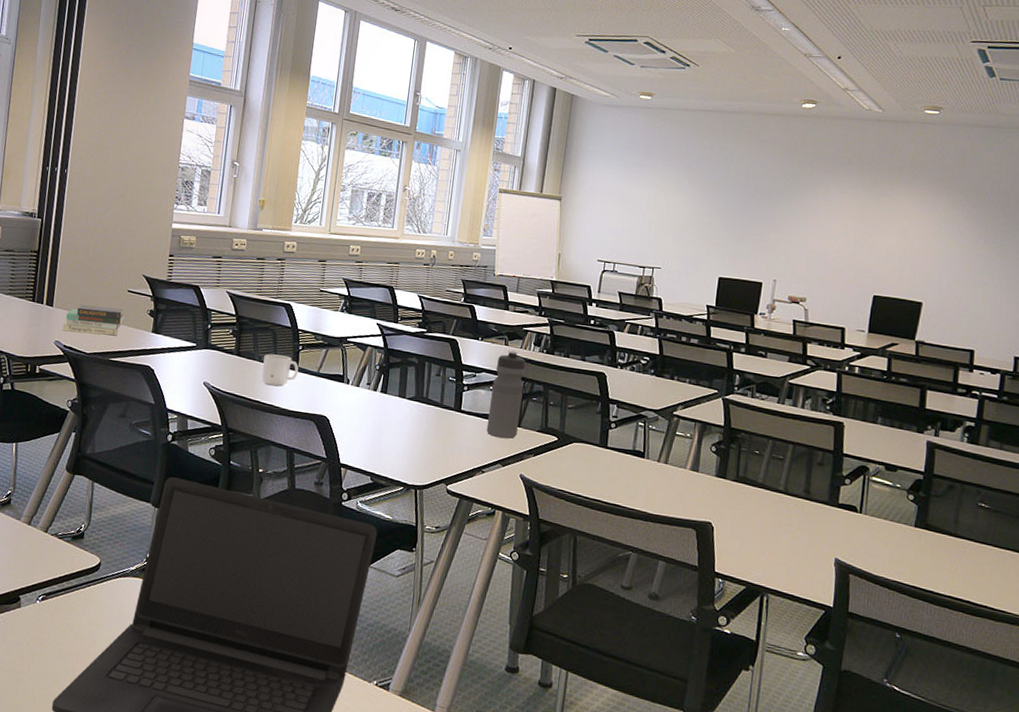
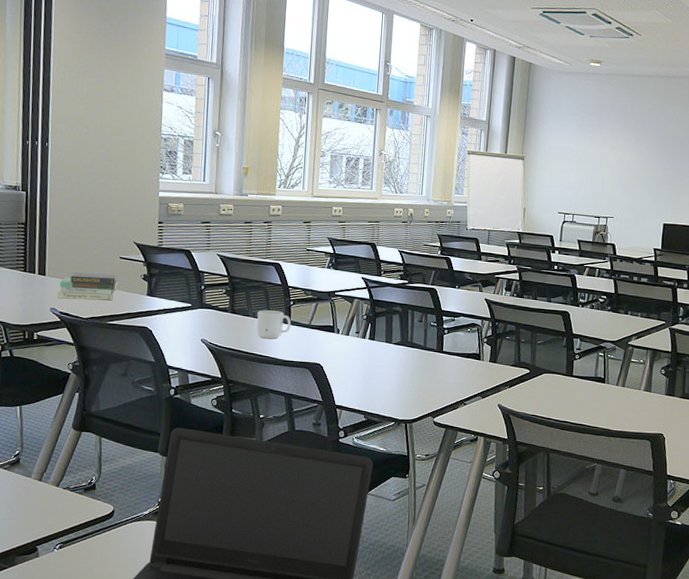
water bottle: present [486,350,526,439] -> none [466,295,499,374]

